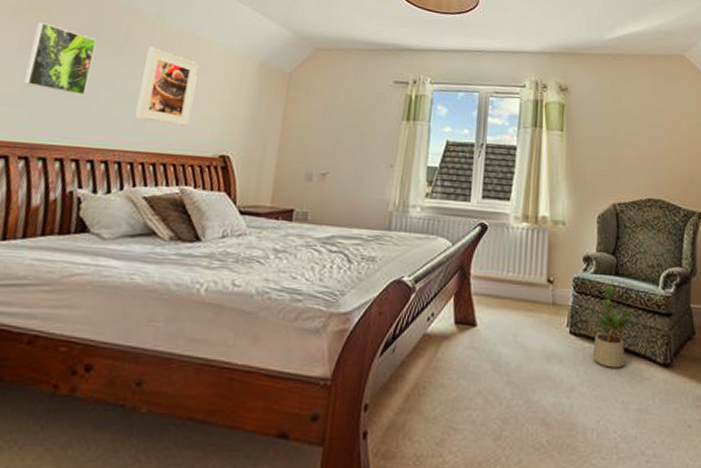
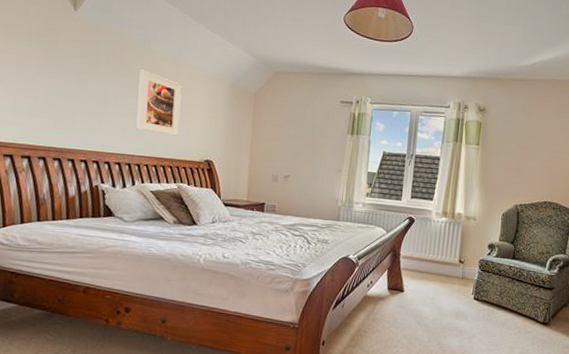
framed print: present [23,22,97,96] -> none [47,47,98,110]
potted plant: present [592,284,635,368] -> none [489,265,525,324]

